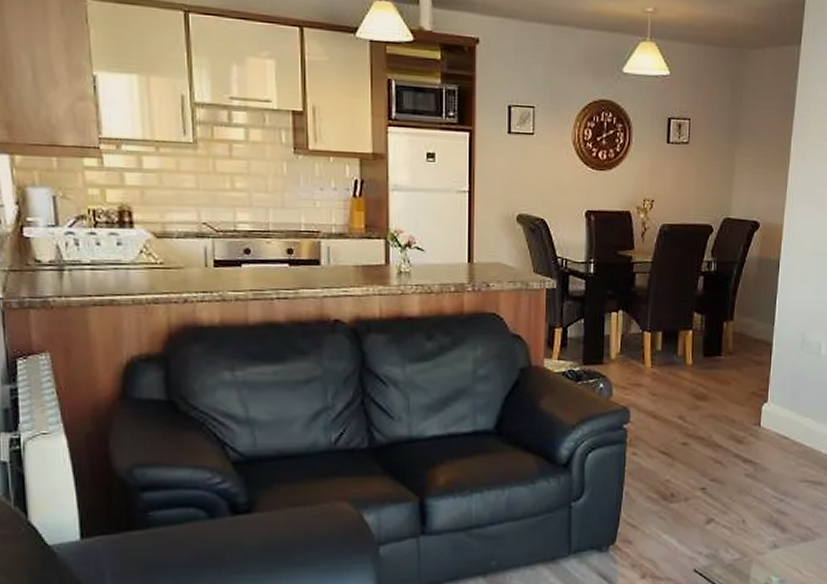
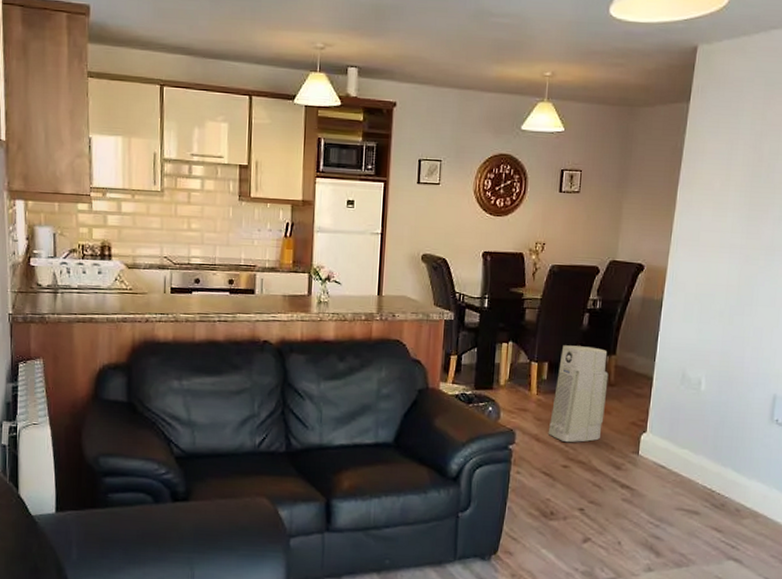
air purifier: none [664,312,727,418] -> present [548,345,609,443]

